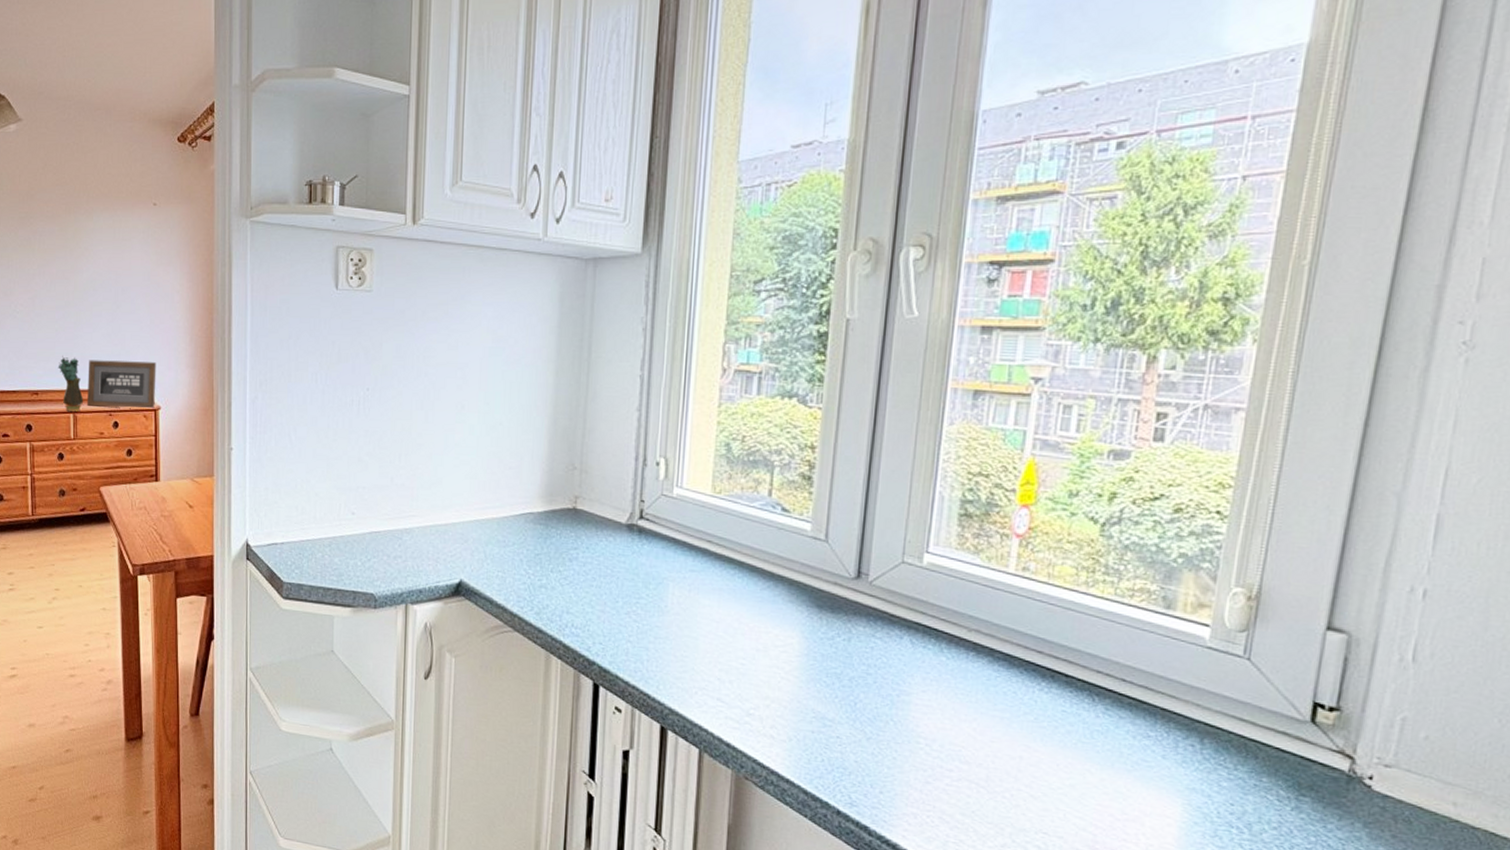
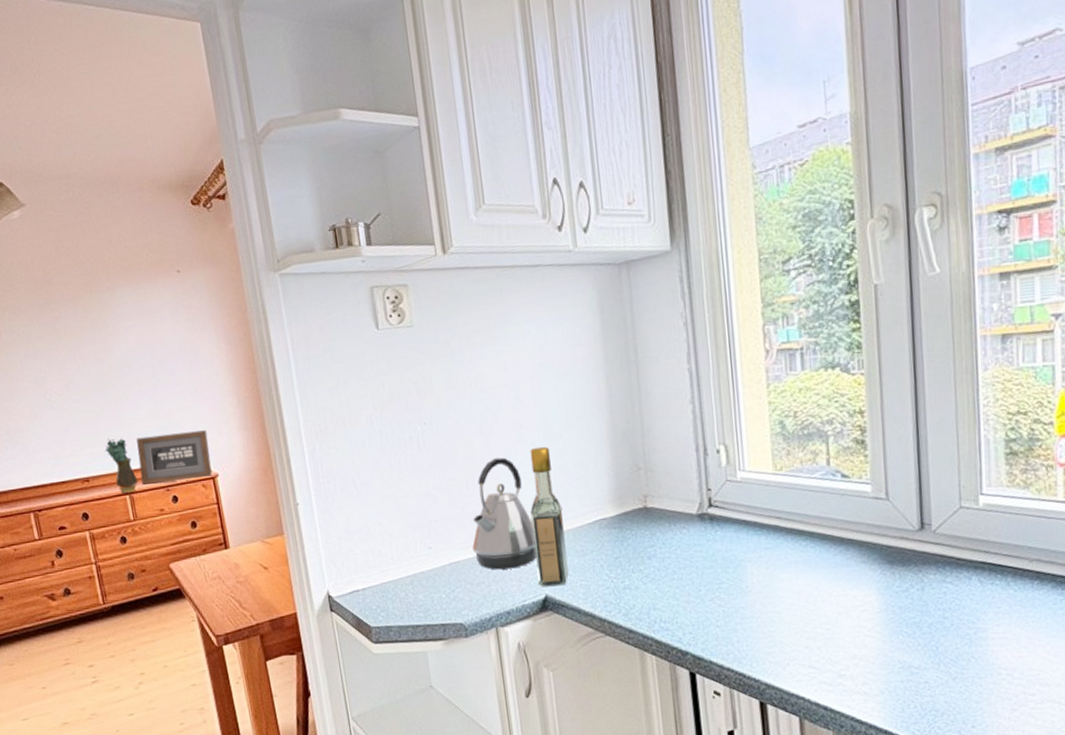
kettle: none [395,434,459,548] -> present [472,457,537,570]
bottle: none [455,430,491,573] -> present [530,446,569,586]

